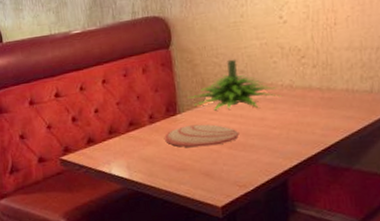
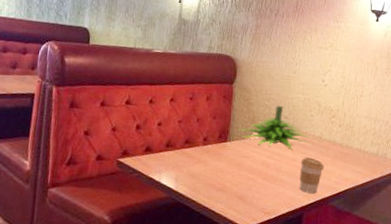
plate: present [165,124,240,148] -> none [213,153,274,175]
coffee cup: none [272,111,304,154] -> present [299,157,324,194]

